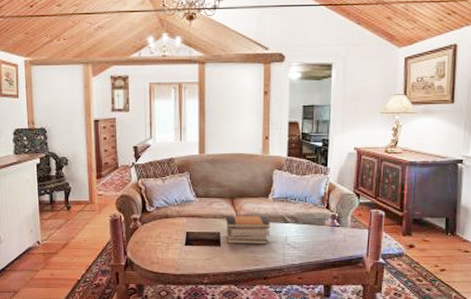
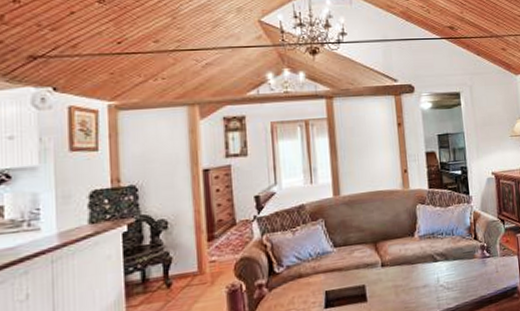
book stack: present [226,216,271,245] -> none [370,257,421,297]

